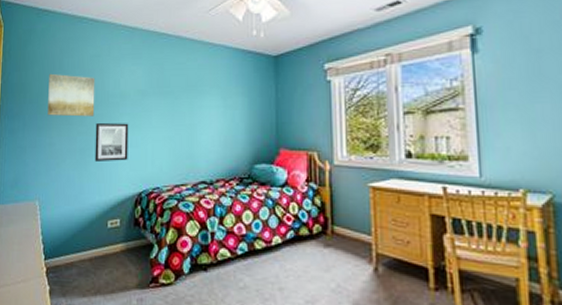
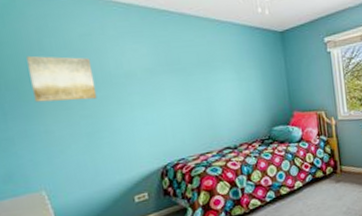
wall art: present [94,123,129,163] -> none [101,102,146,144]

